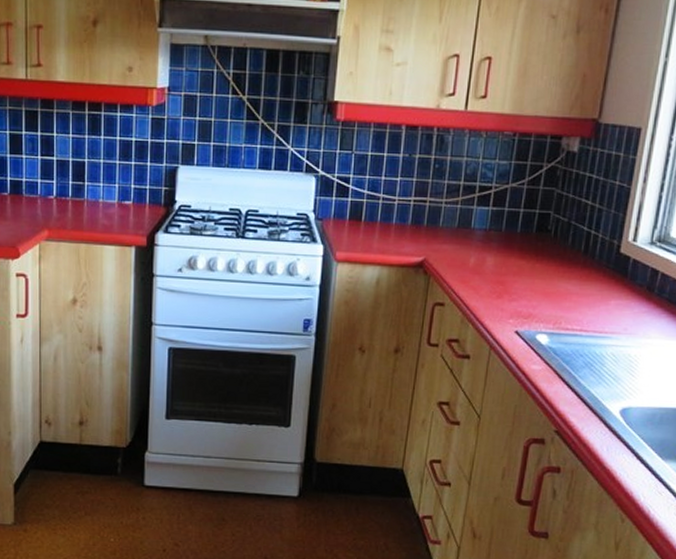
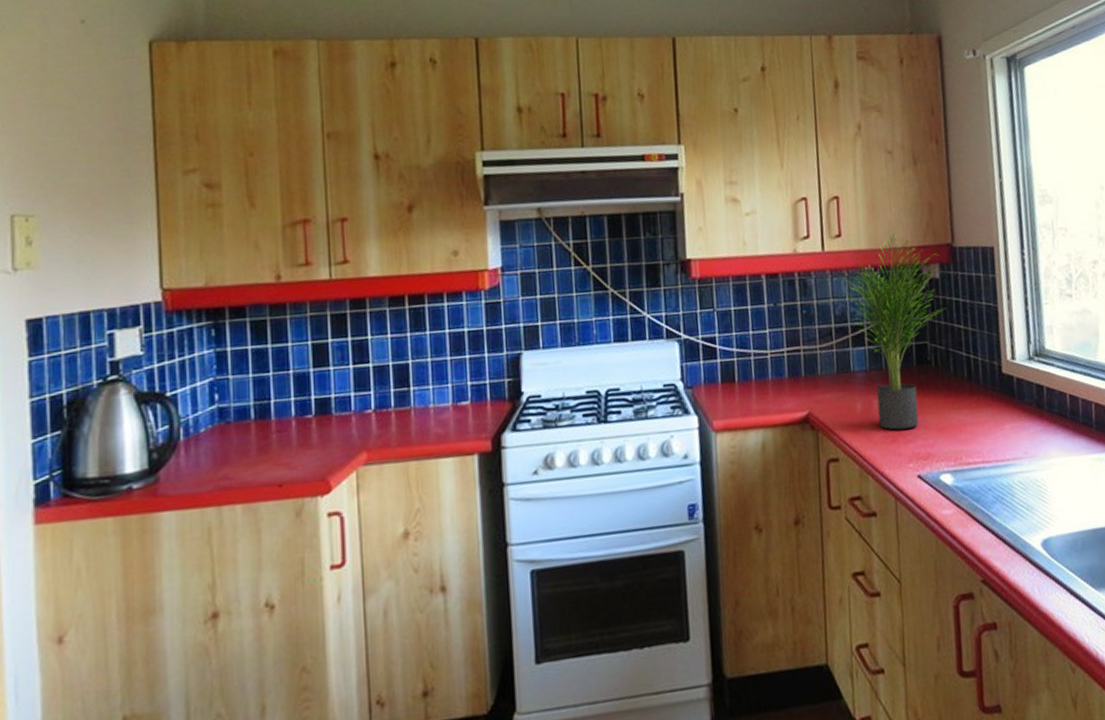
potted plant: none [478,100,582,288] -> present [841,232,947,430]

